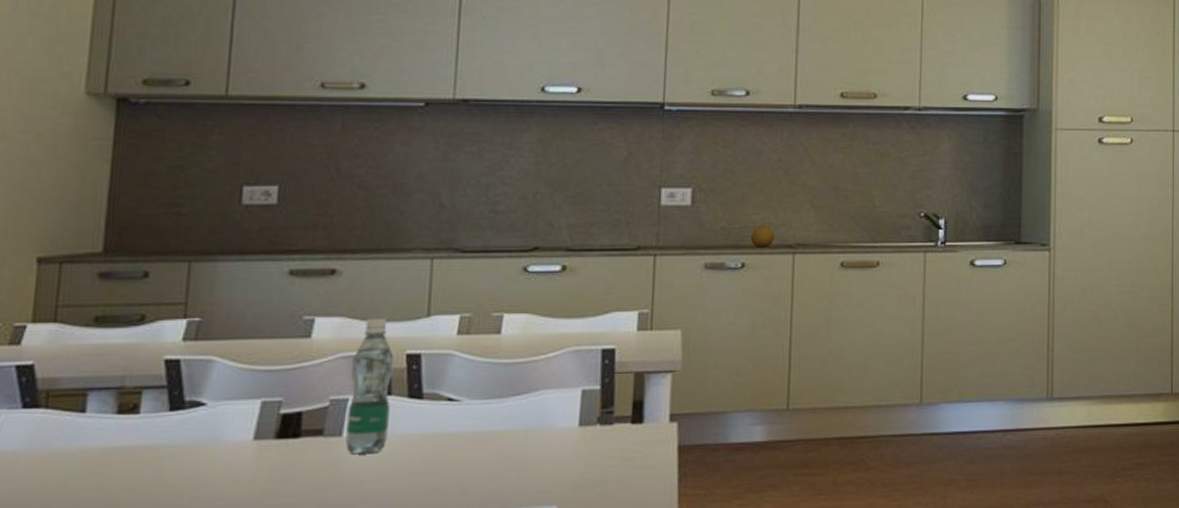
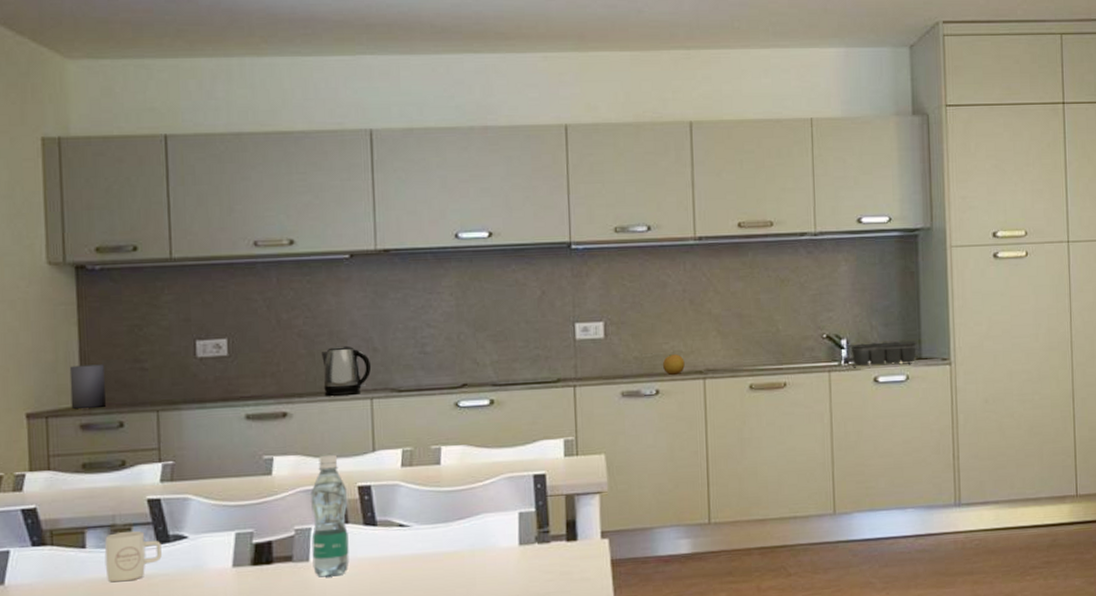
canister: none [91,207,135,256] -> present [69,364,106,410]
mug: none [105,394,174,453] -> present [104,530,162,582]
kettle: none [380,200,436,255] -> present [321,345,372,397]
dish rack: none [939,223,1017,249] -> present [842,340,917,367]

